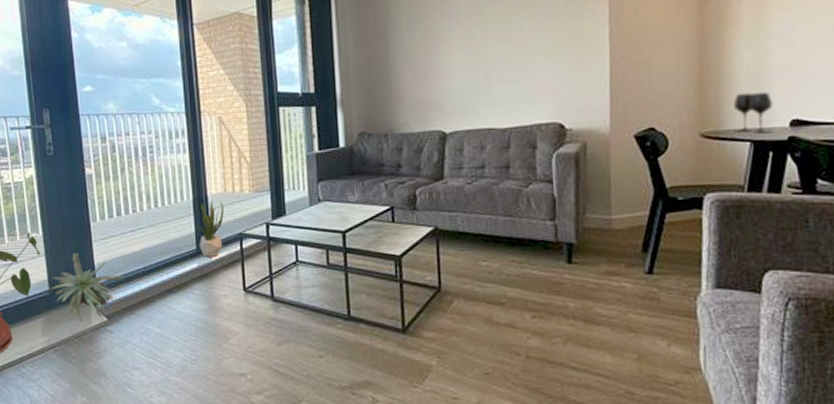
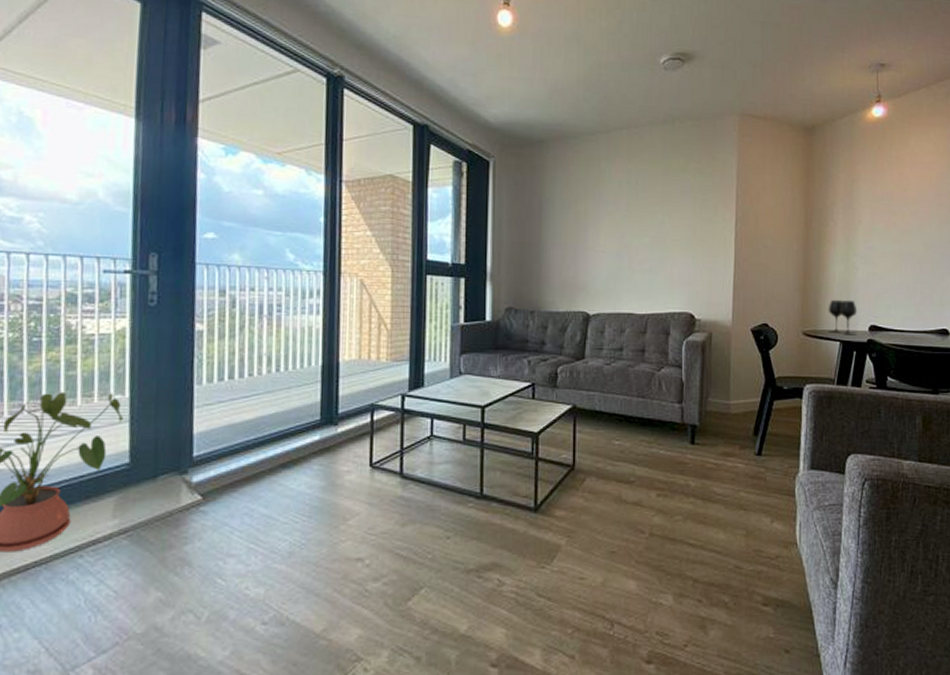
plant: present [47,252,125,321] -> none [126,419,230,500]
potted plant: present [196,199,224,258] -> none [323,366,356,430]

